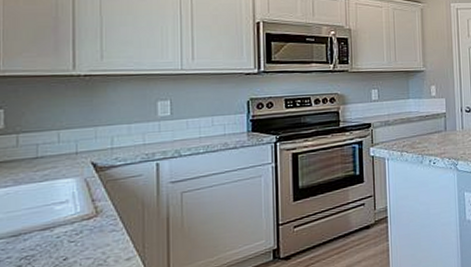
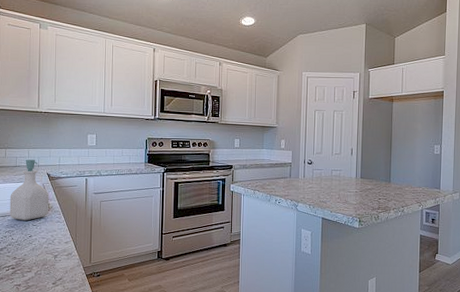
soap bottle: none [27,144,95,238] -> present [10,159,49,221]

